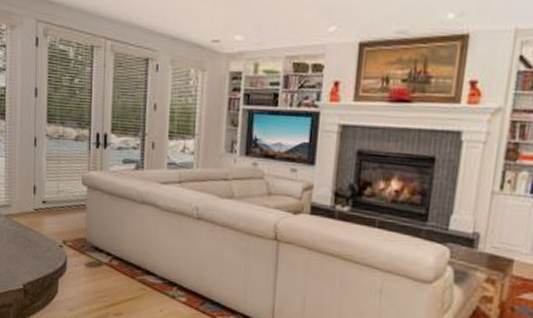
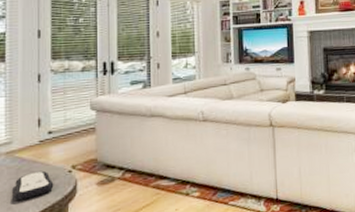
remote control: none [12,239,47,265] -> present [14,170,54,200]

